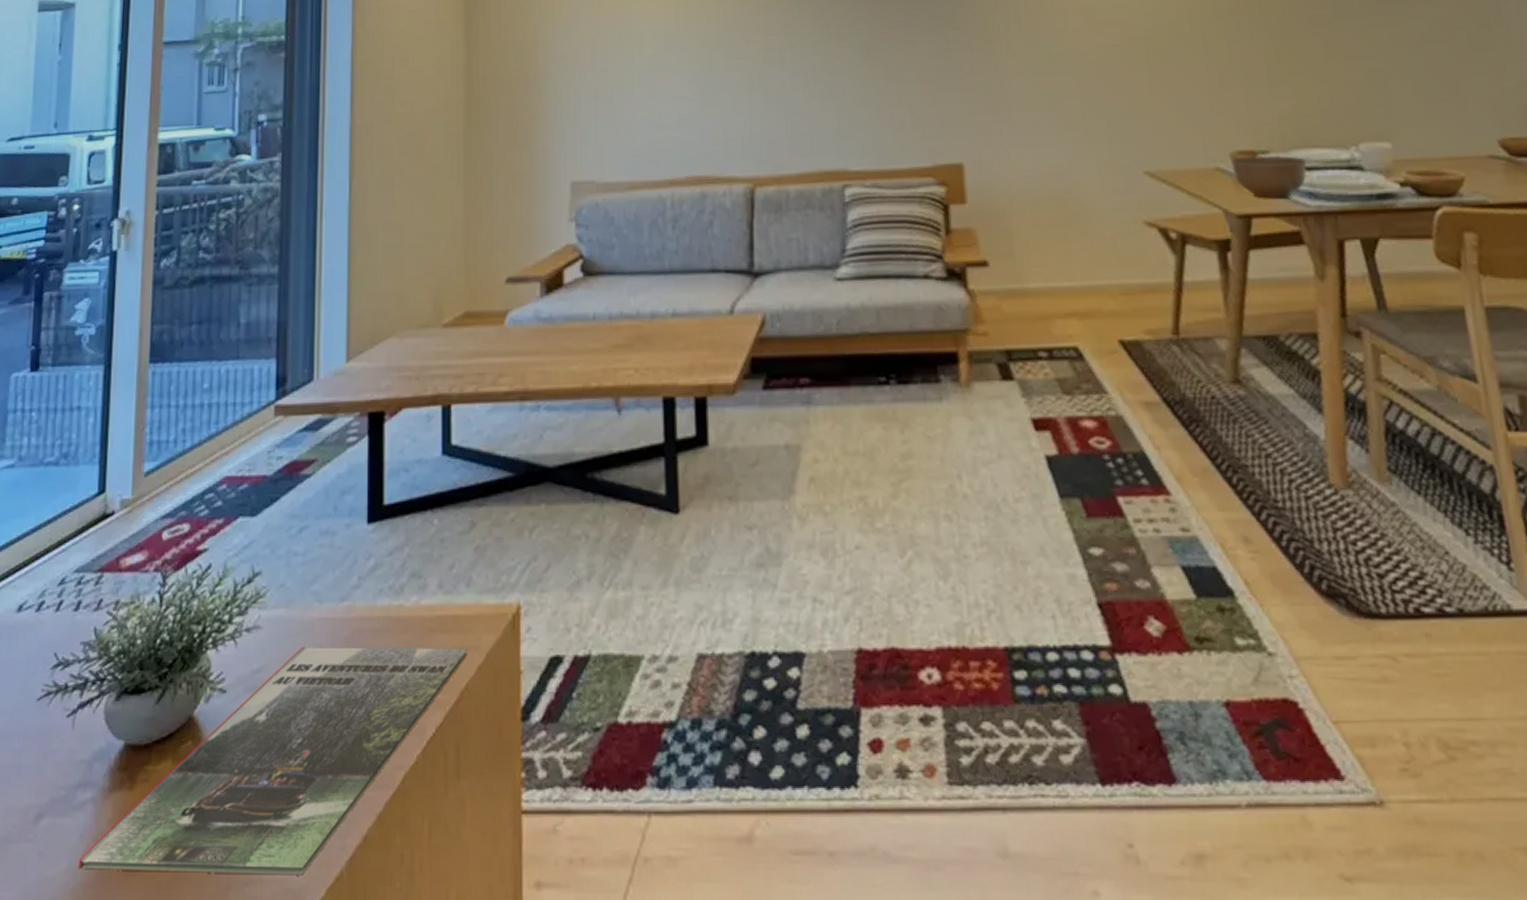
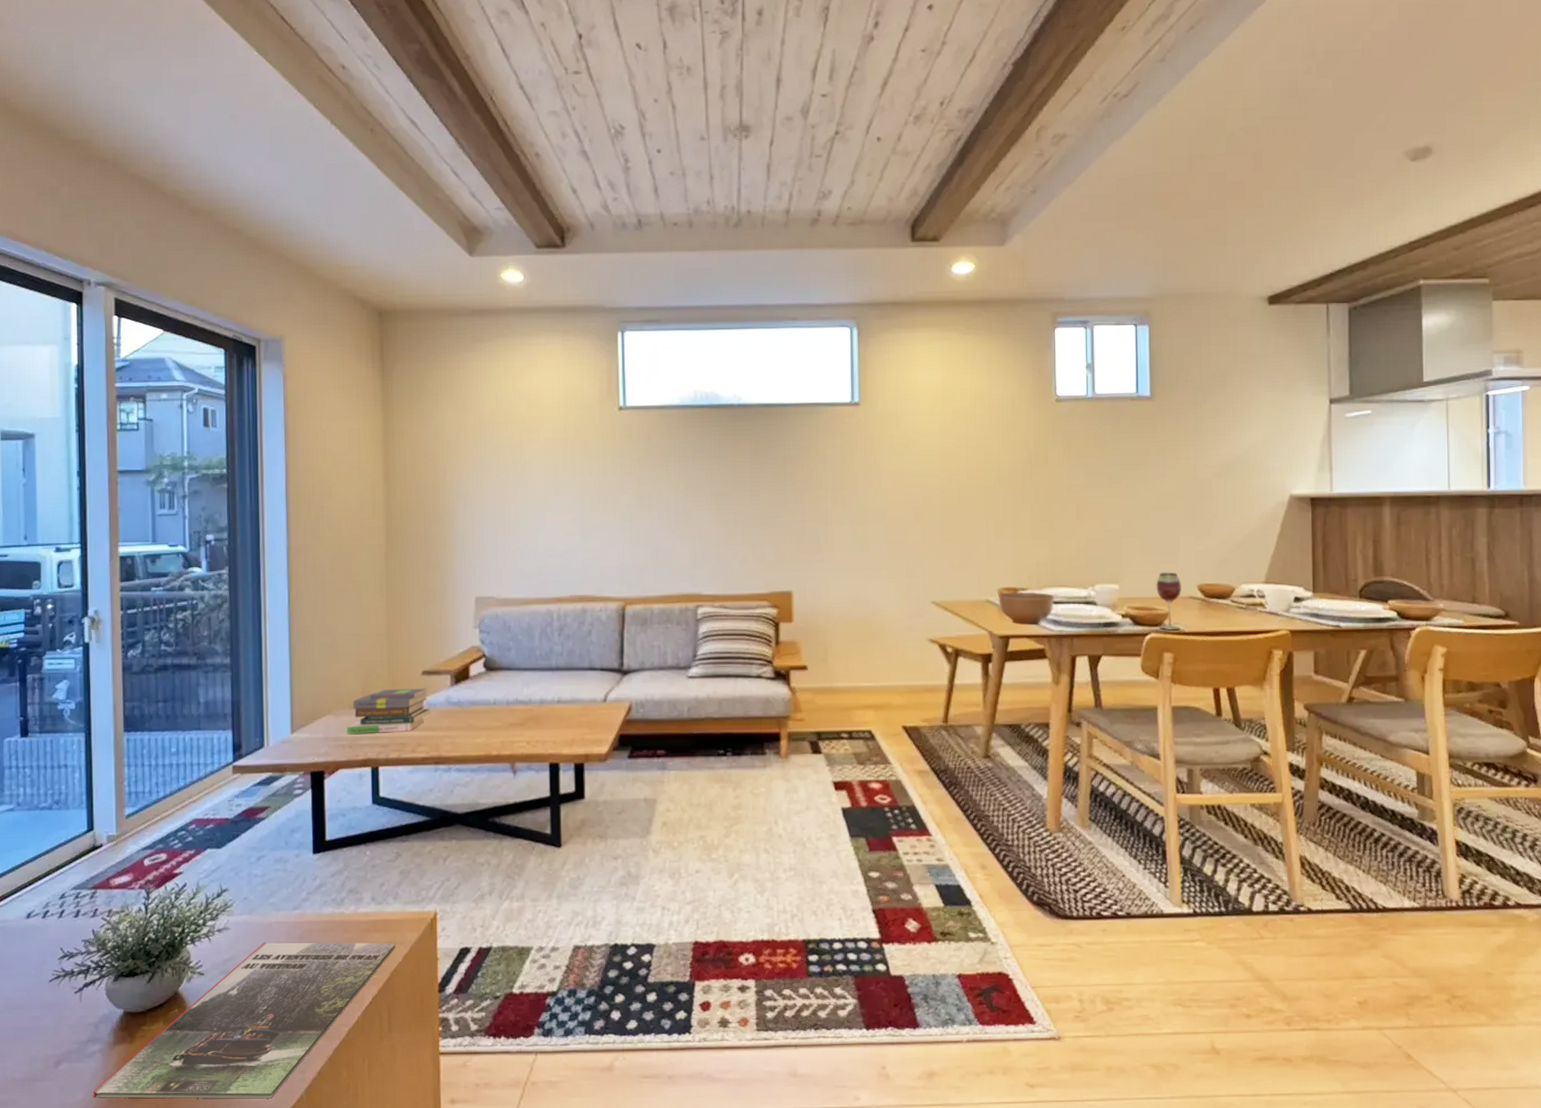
books: none [412,300,516,363] -> present [346,688,431,735]
wineglass: none [1441,123,1483,202] -> present [1156,572,1181,631]

